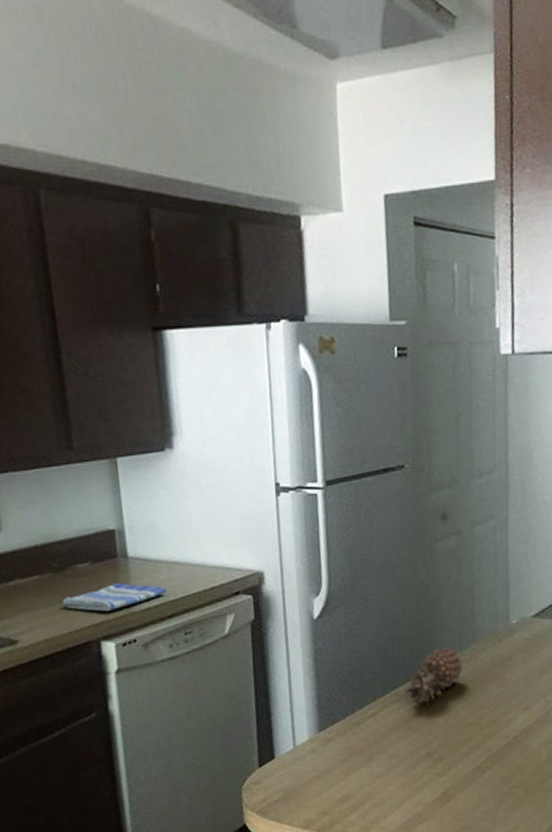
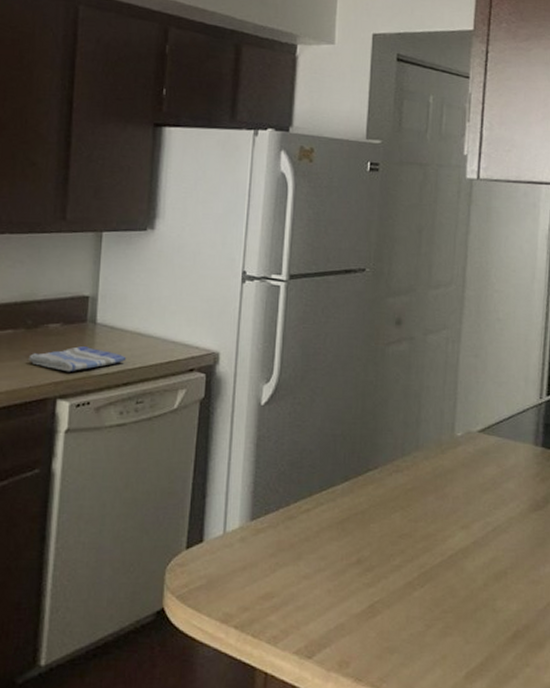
fruit: present [404,648,463,706] -> none [341,452,403,509]

